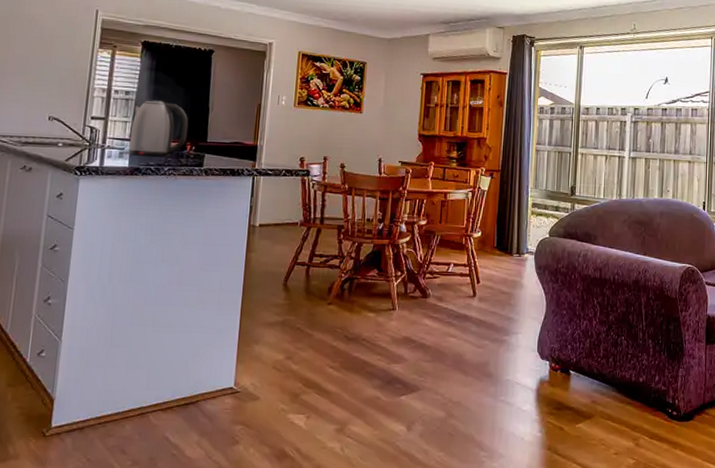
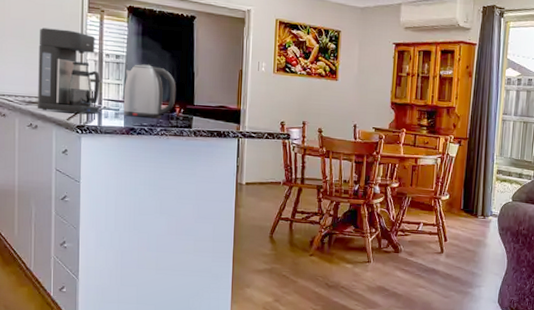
coffee maker: none [33,64,106,154] -> present [37,28,99,114]

